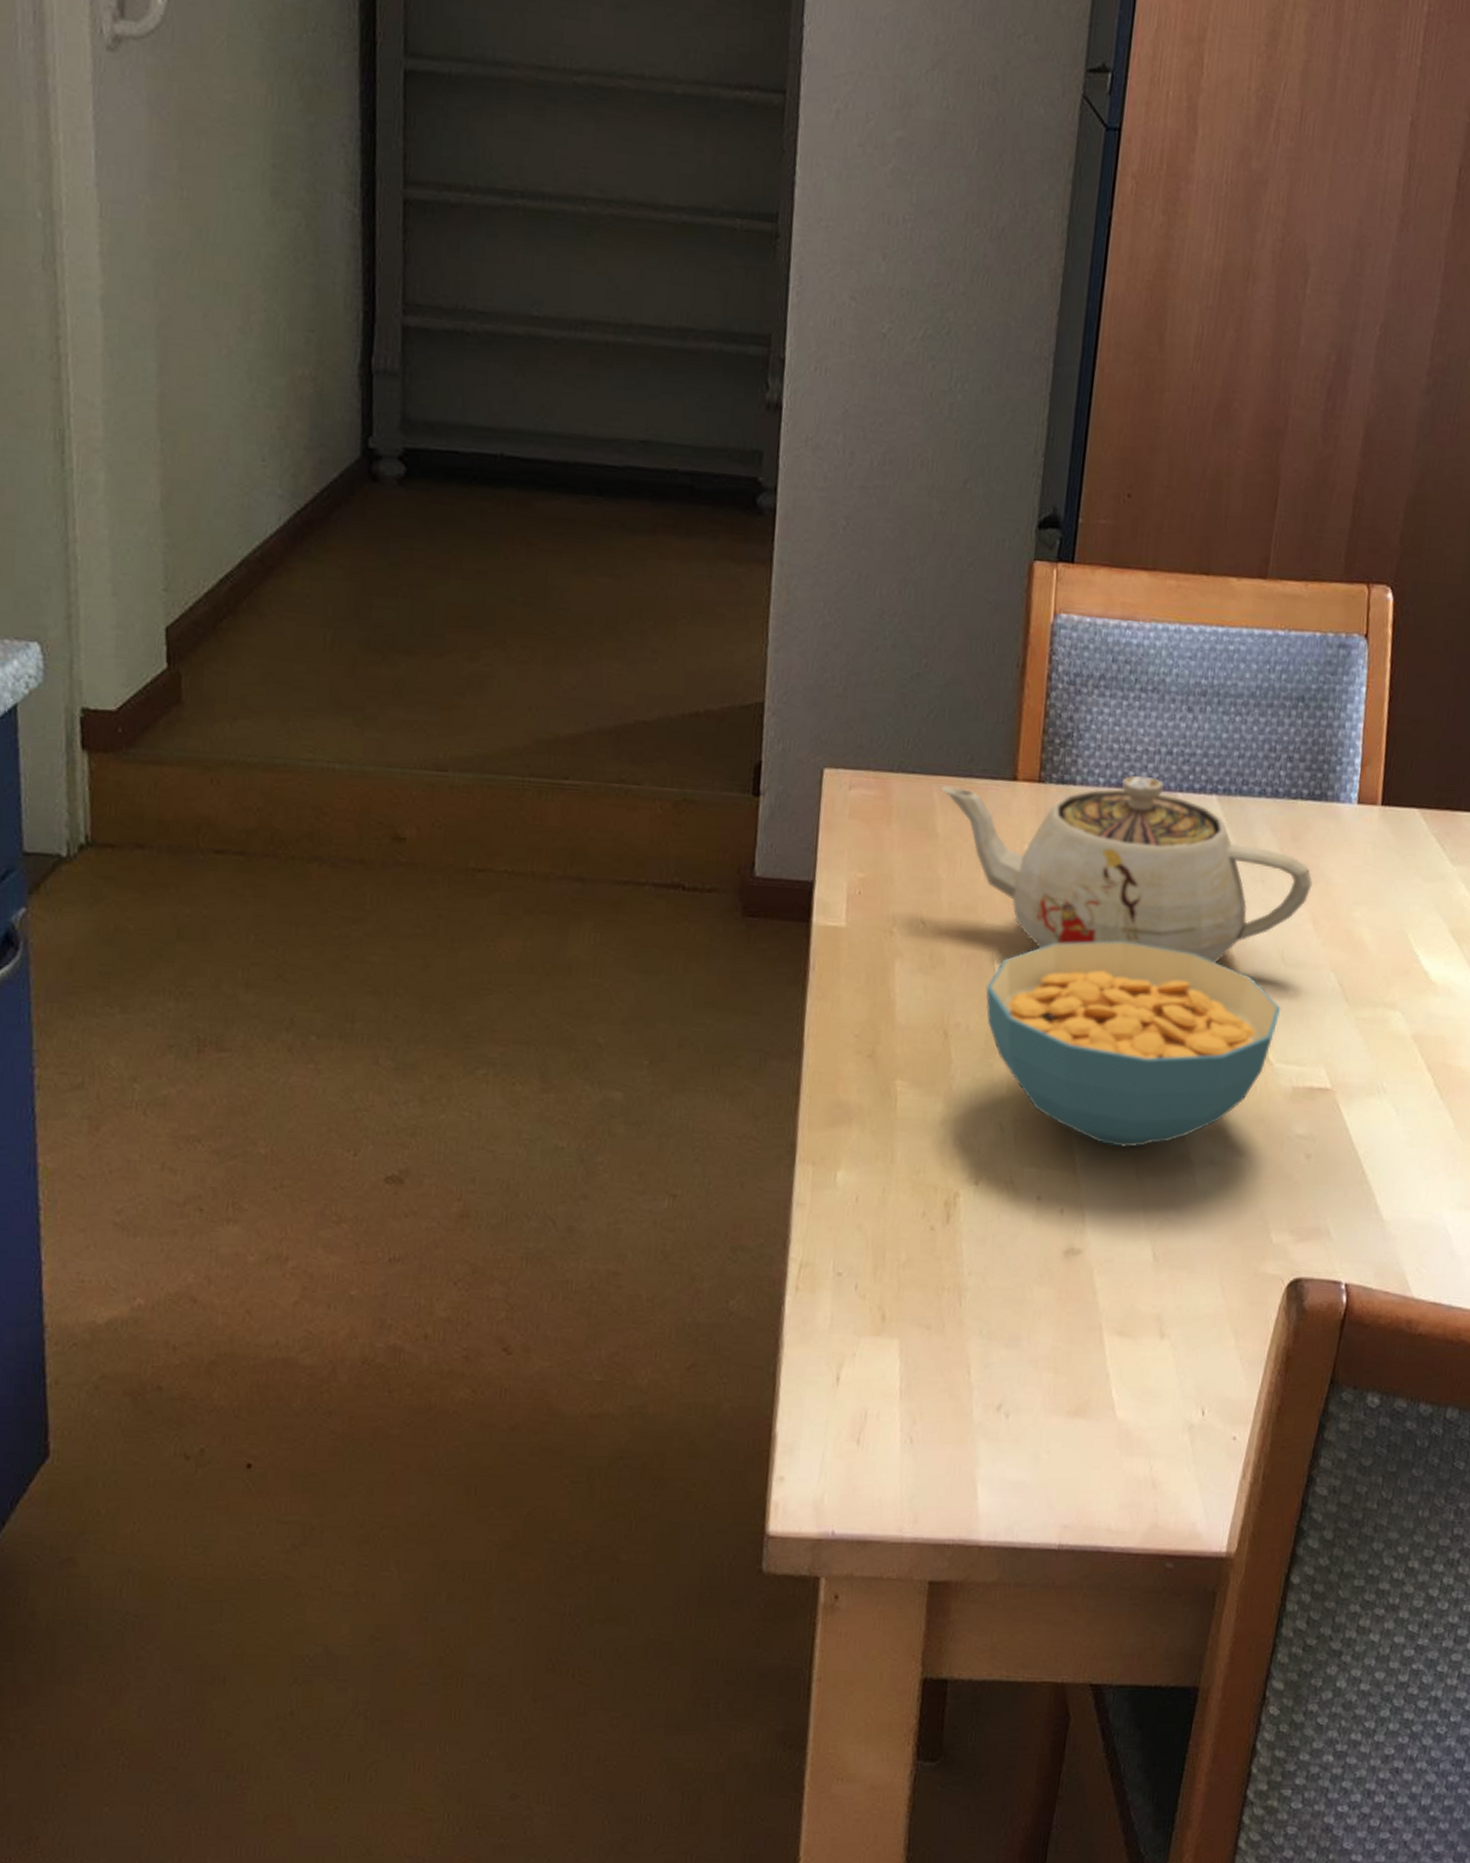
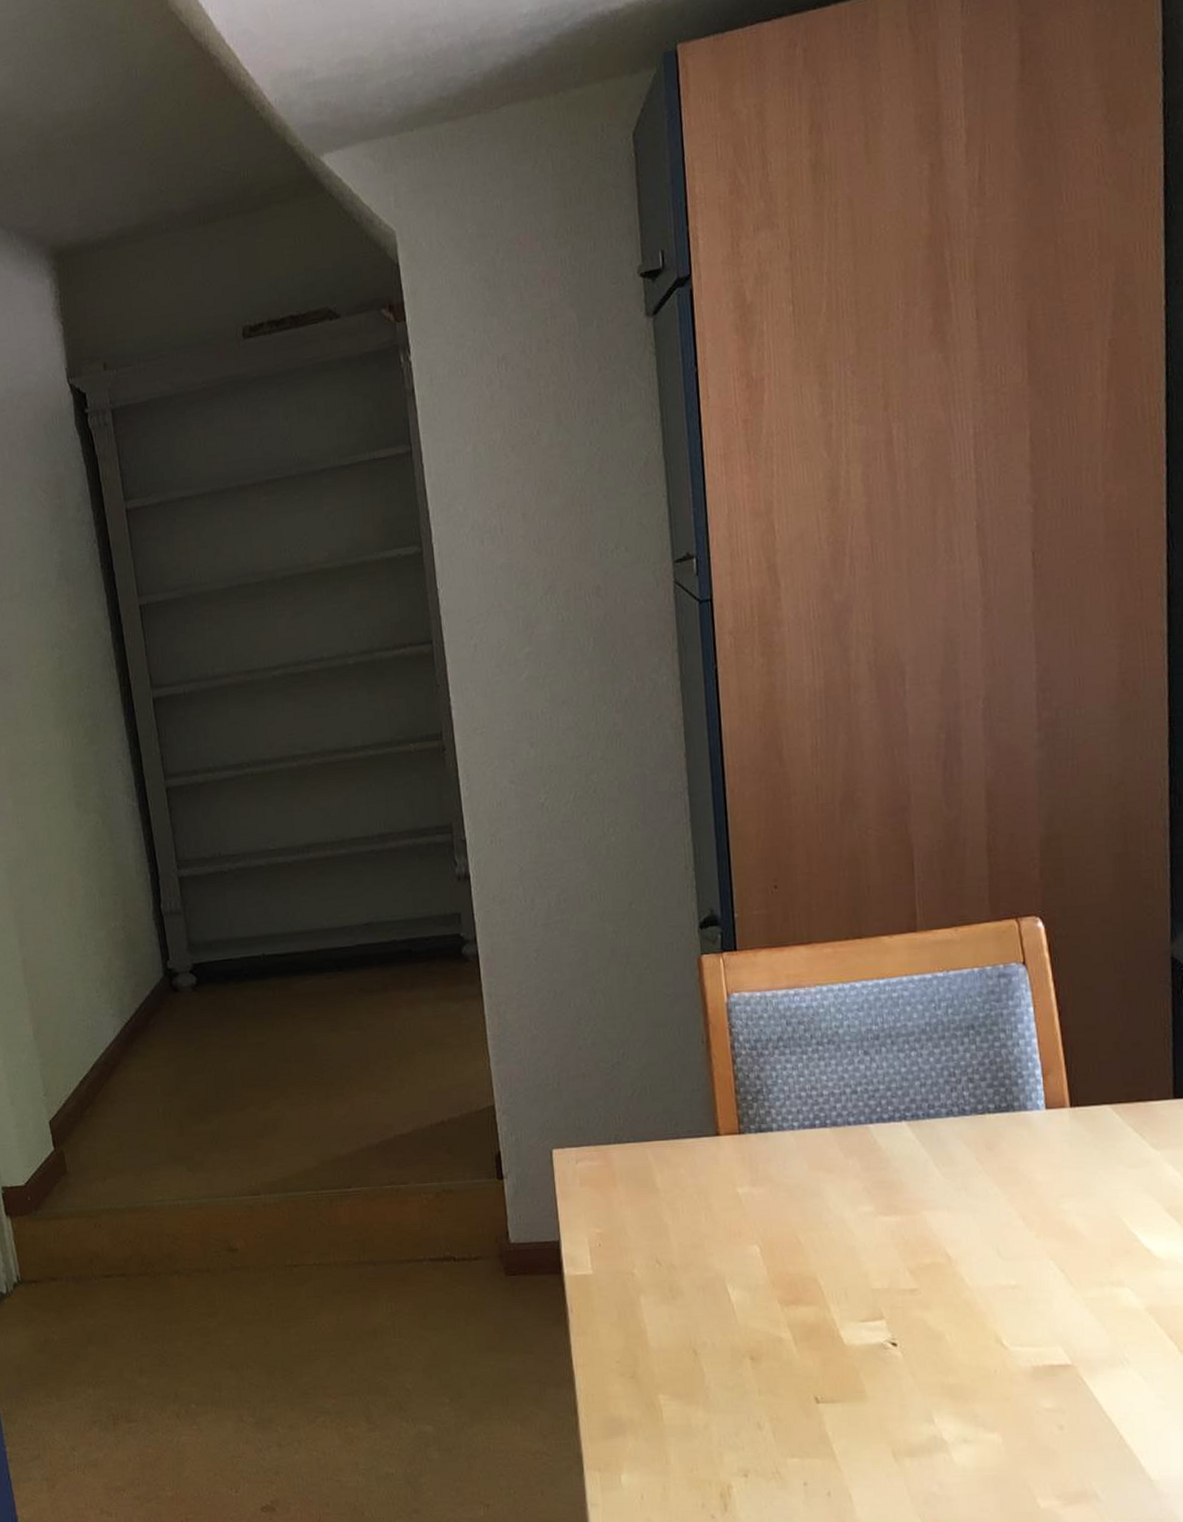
teapot: present [940,775,1312,963] -> none [653,1115,1015,1272]
cereal bowl: present [986,941,1281,1147] -> none [724,1256,1007,1434]

